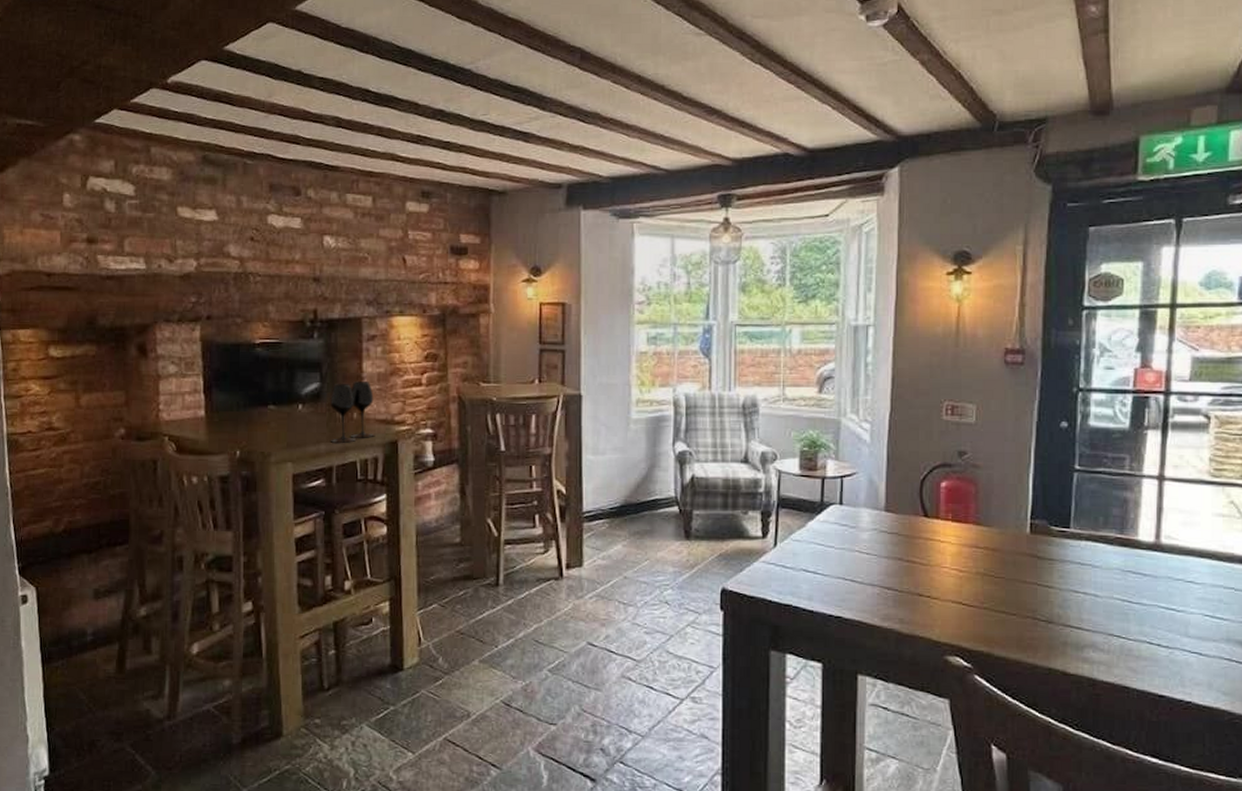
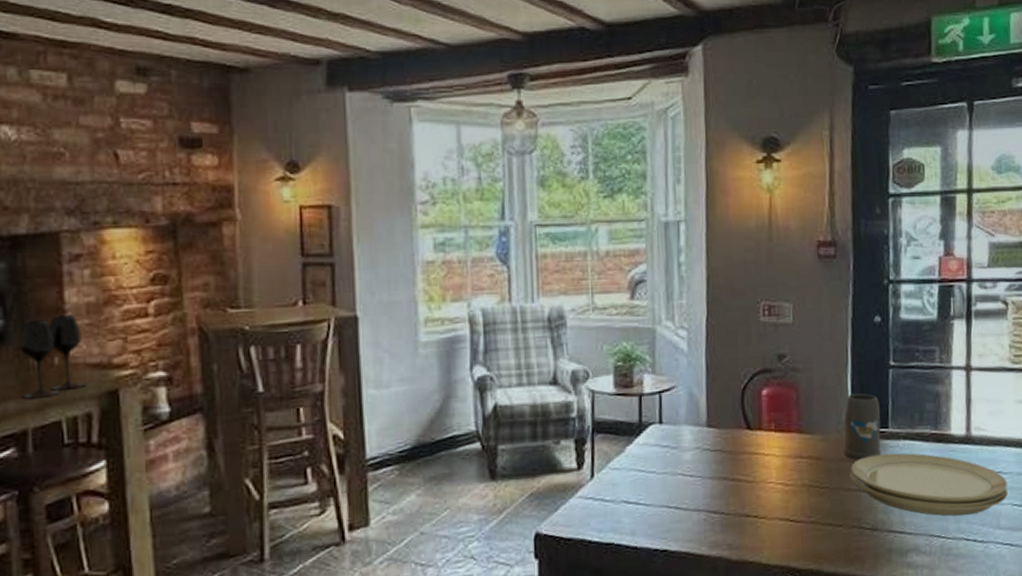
beer mug: none [1021,493,1062,555] -> present [843,393,882,460]
plate: none [1027,552,1200,619] -> present [850,453,1008,516]

